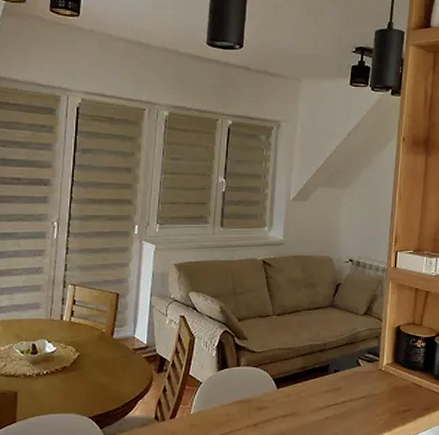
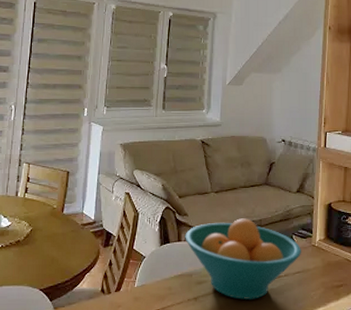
fruit bowl: none [244,342,367,425] -> present [185,218,301,300]

